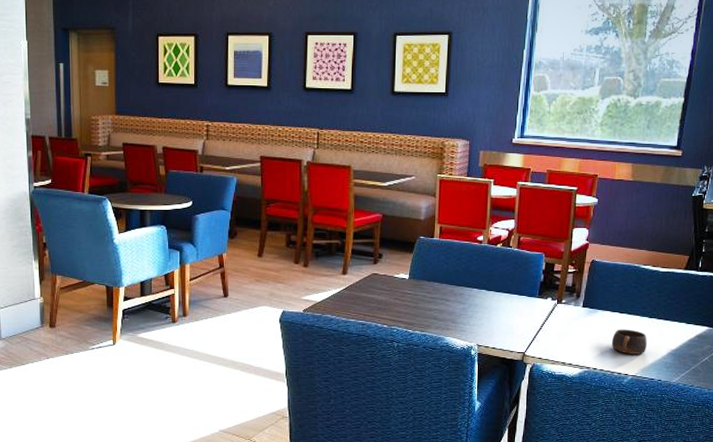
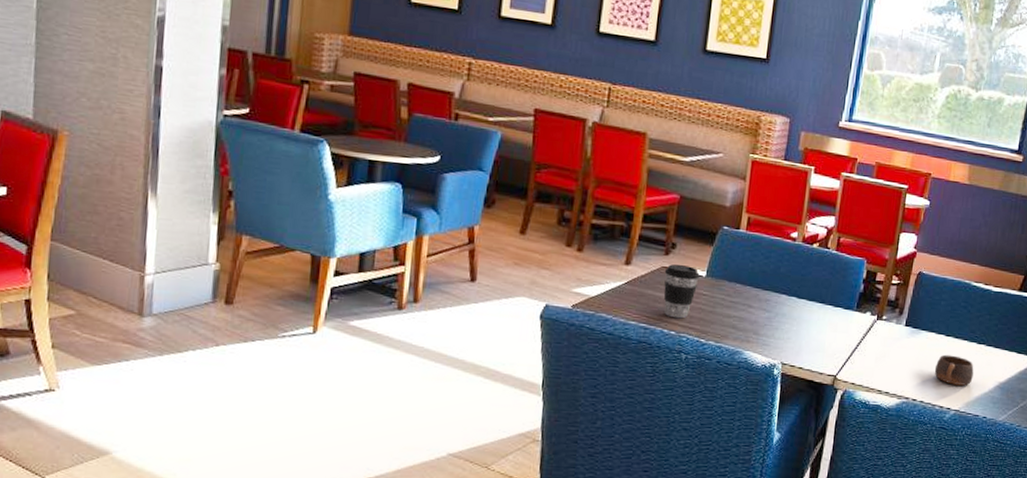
coffee cup: none [374,270,403,315] -> present [663,263,700,319]

